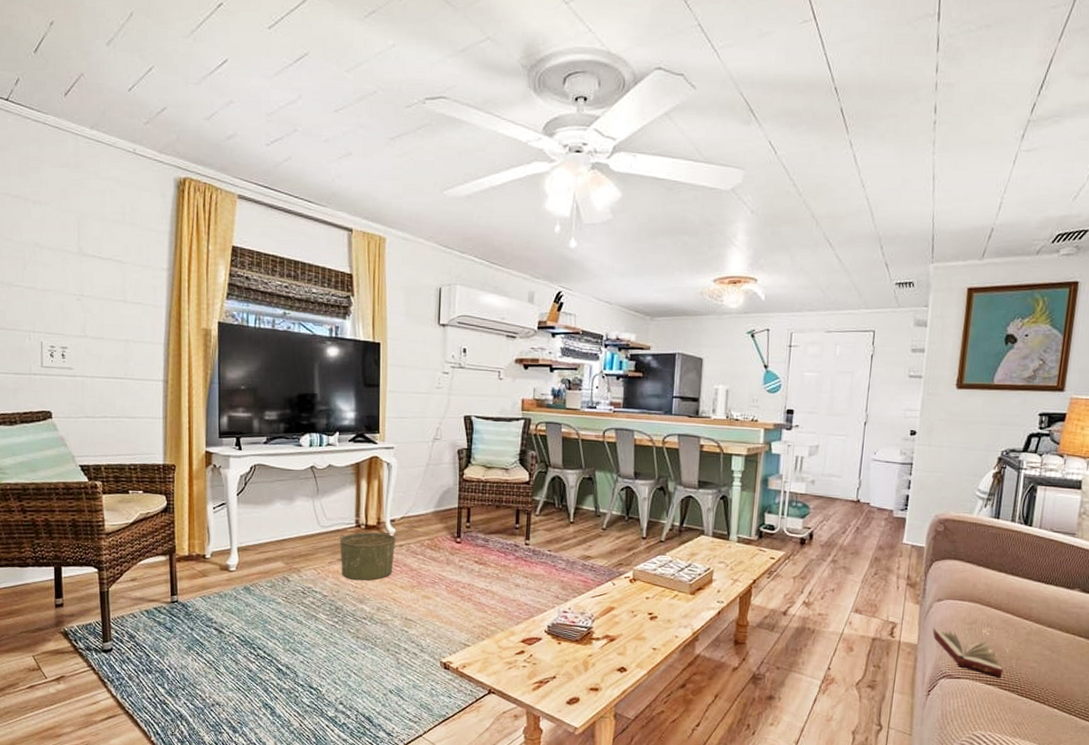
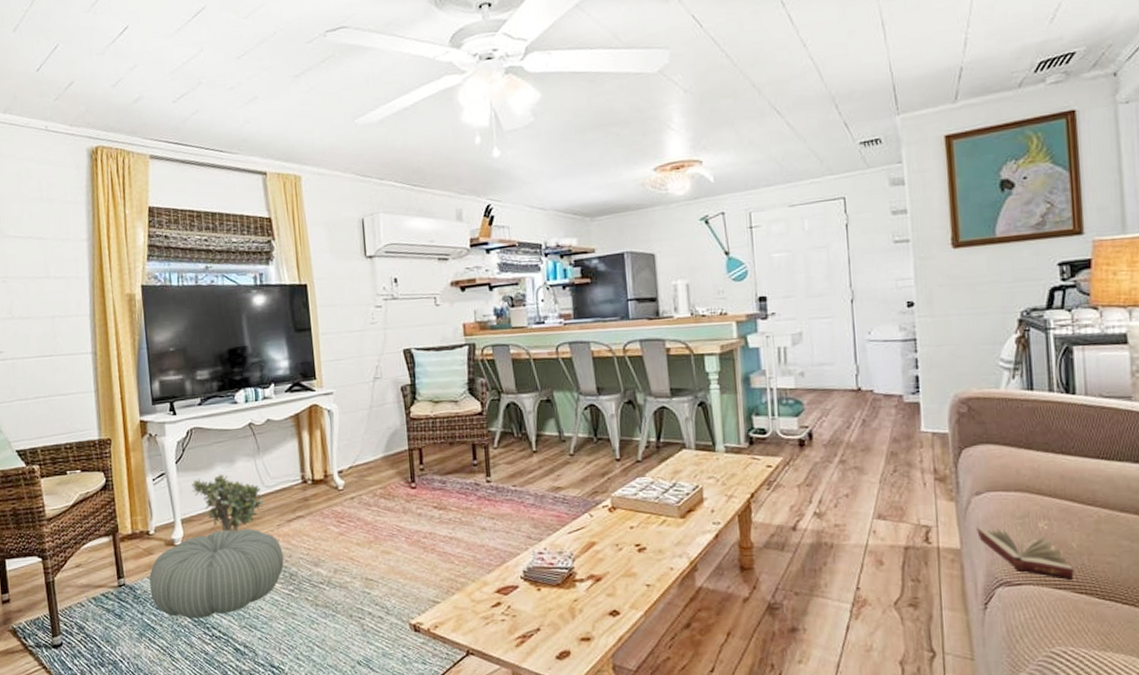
pouf: none [201,561,331,639] -> present [149,529,284,619]
potted plant: none [249,510,317,565] -> present [191,474,263,532]
basket: present [340,532,396,581] -> none [286,486,347,542]

